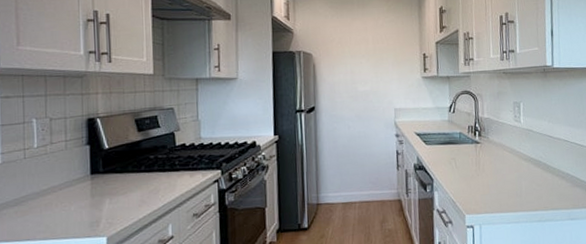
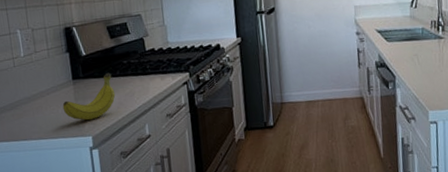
fruit: none [76,167,138,220] -> present [62,72,116,121]

